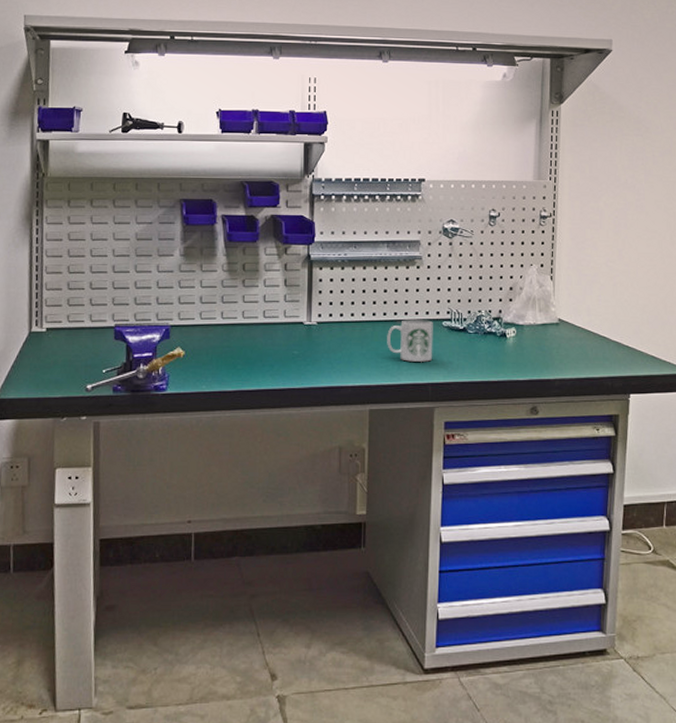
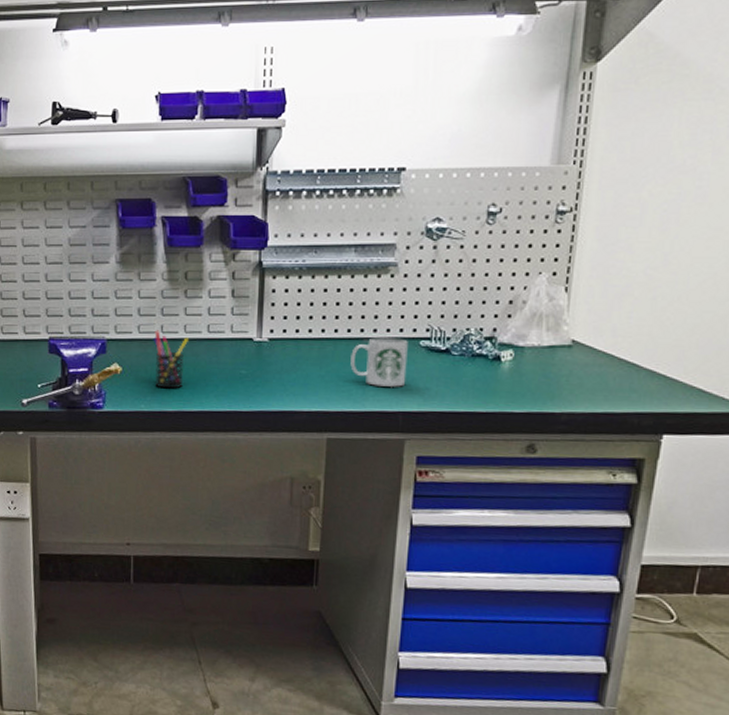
pen holder: none [214,316,246,370] -> present [153,330,188,389]

